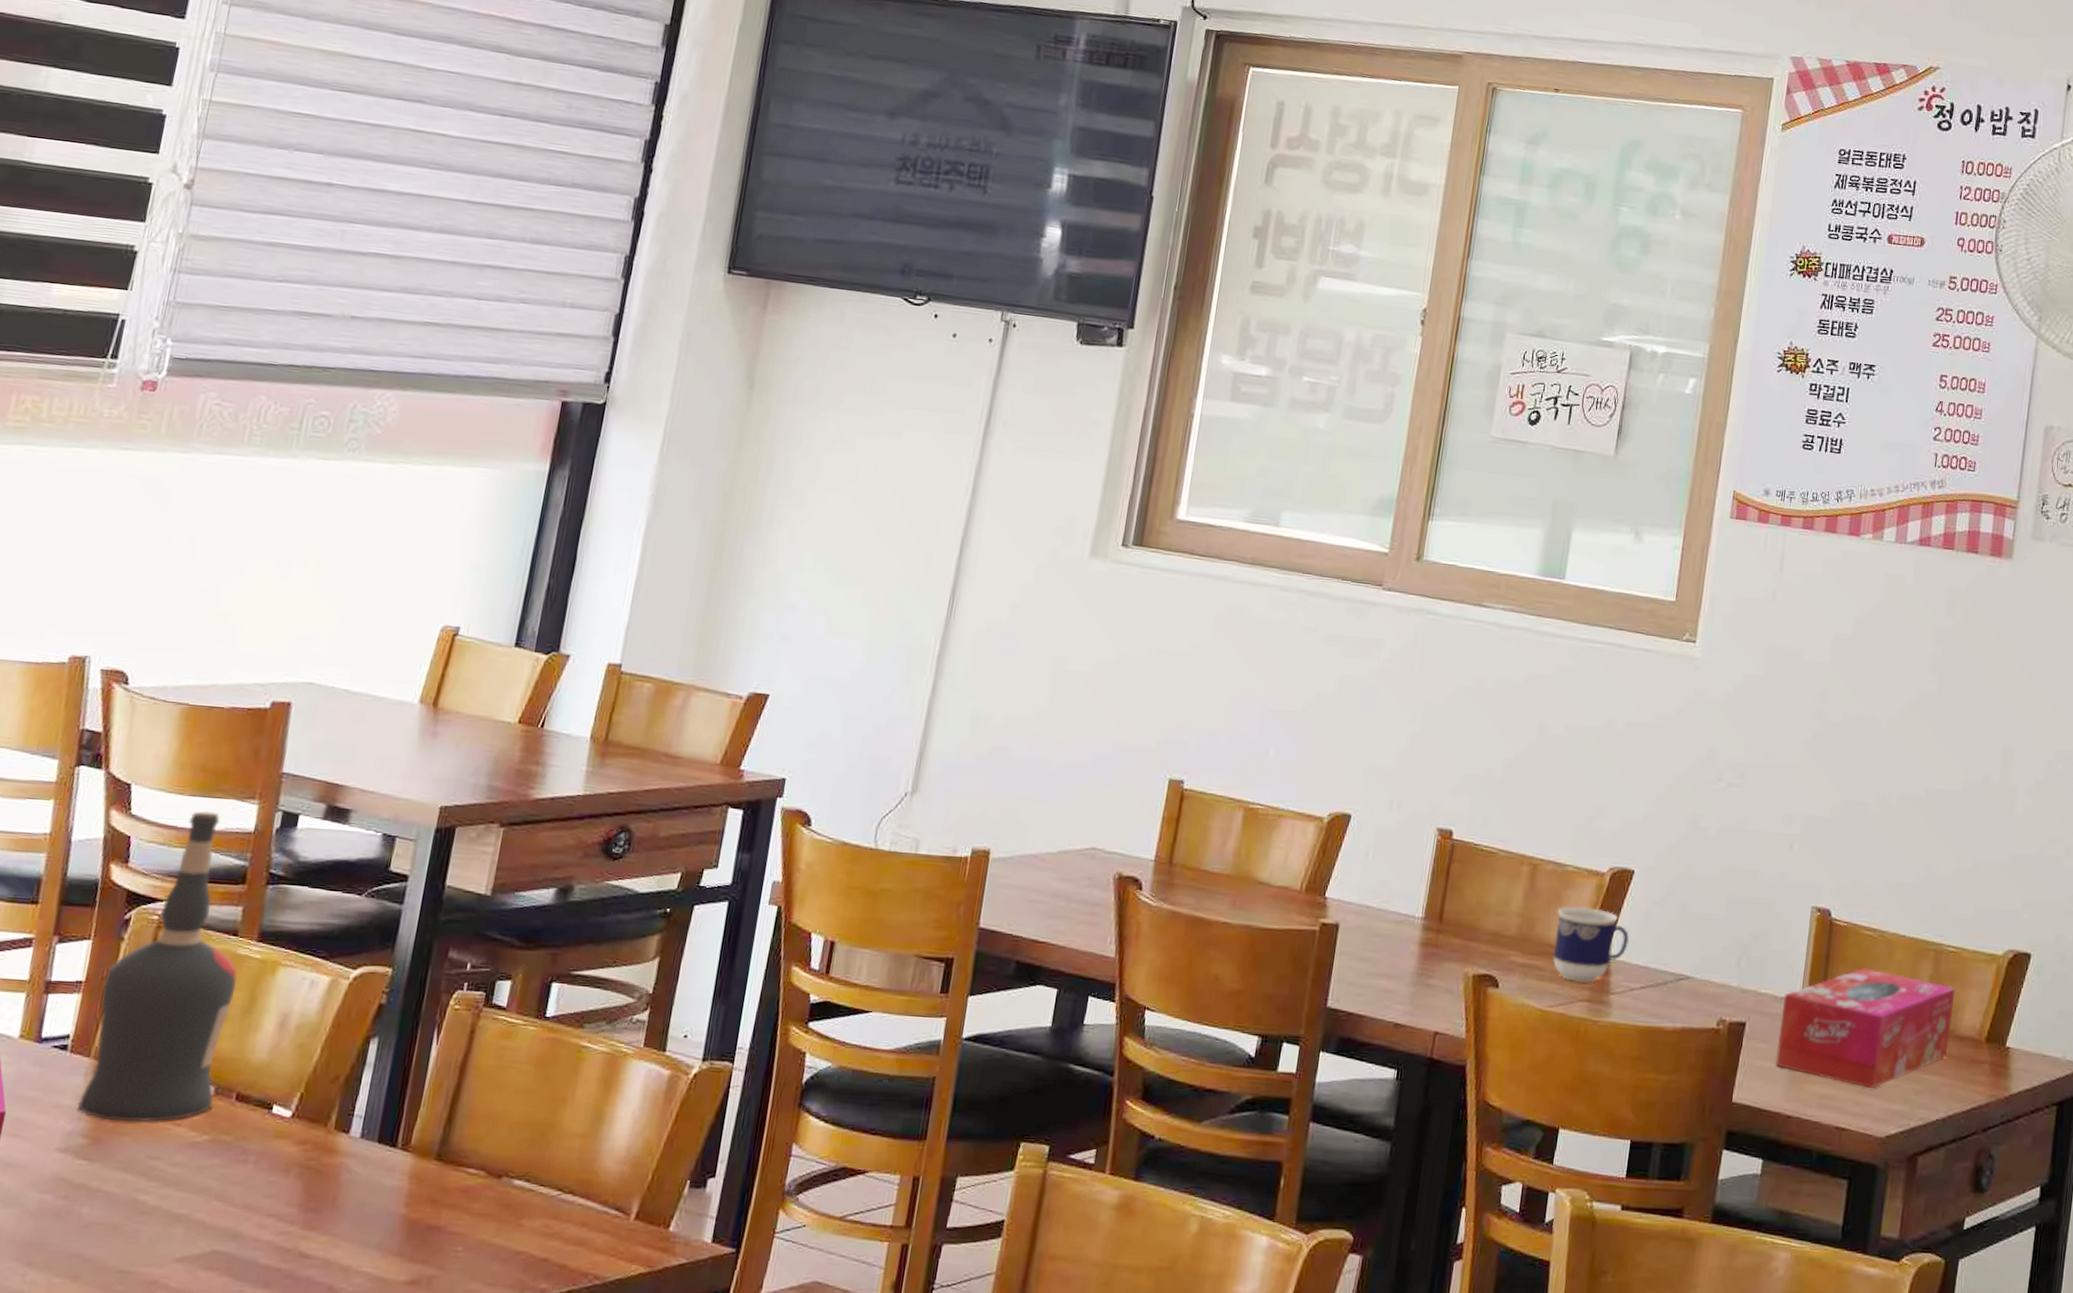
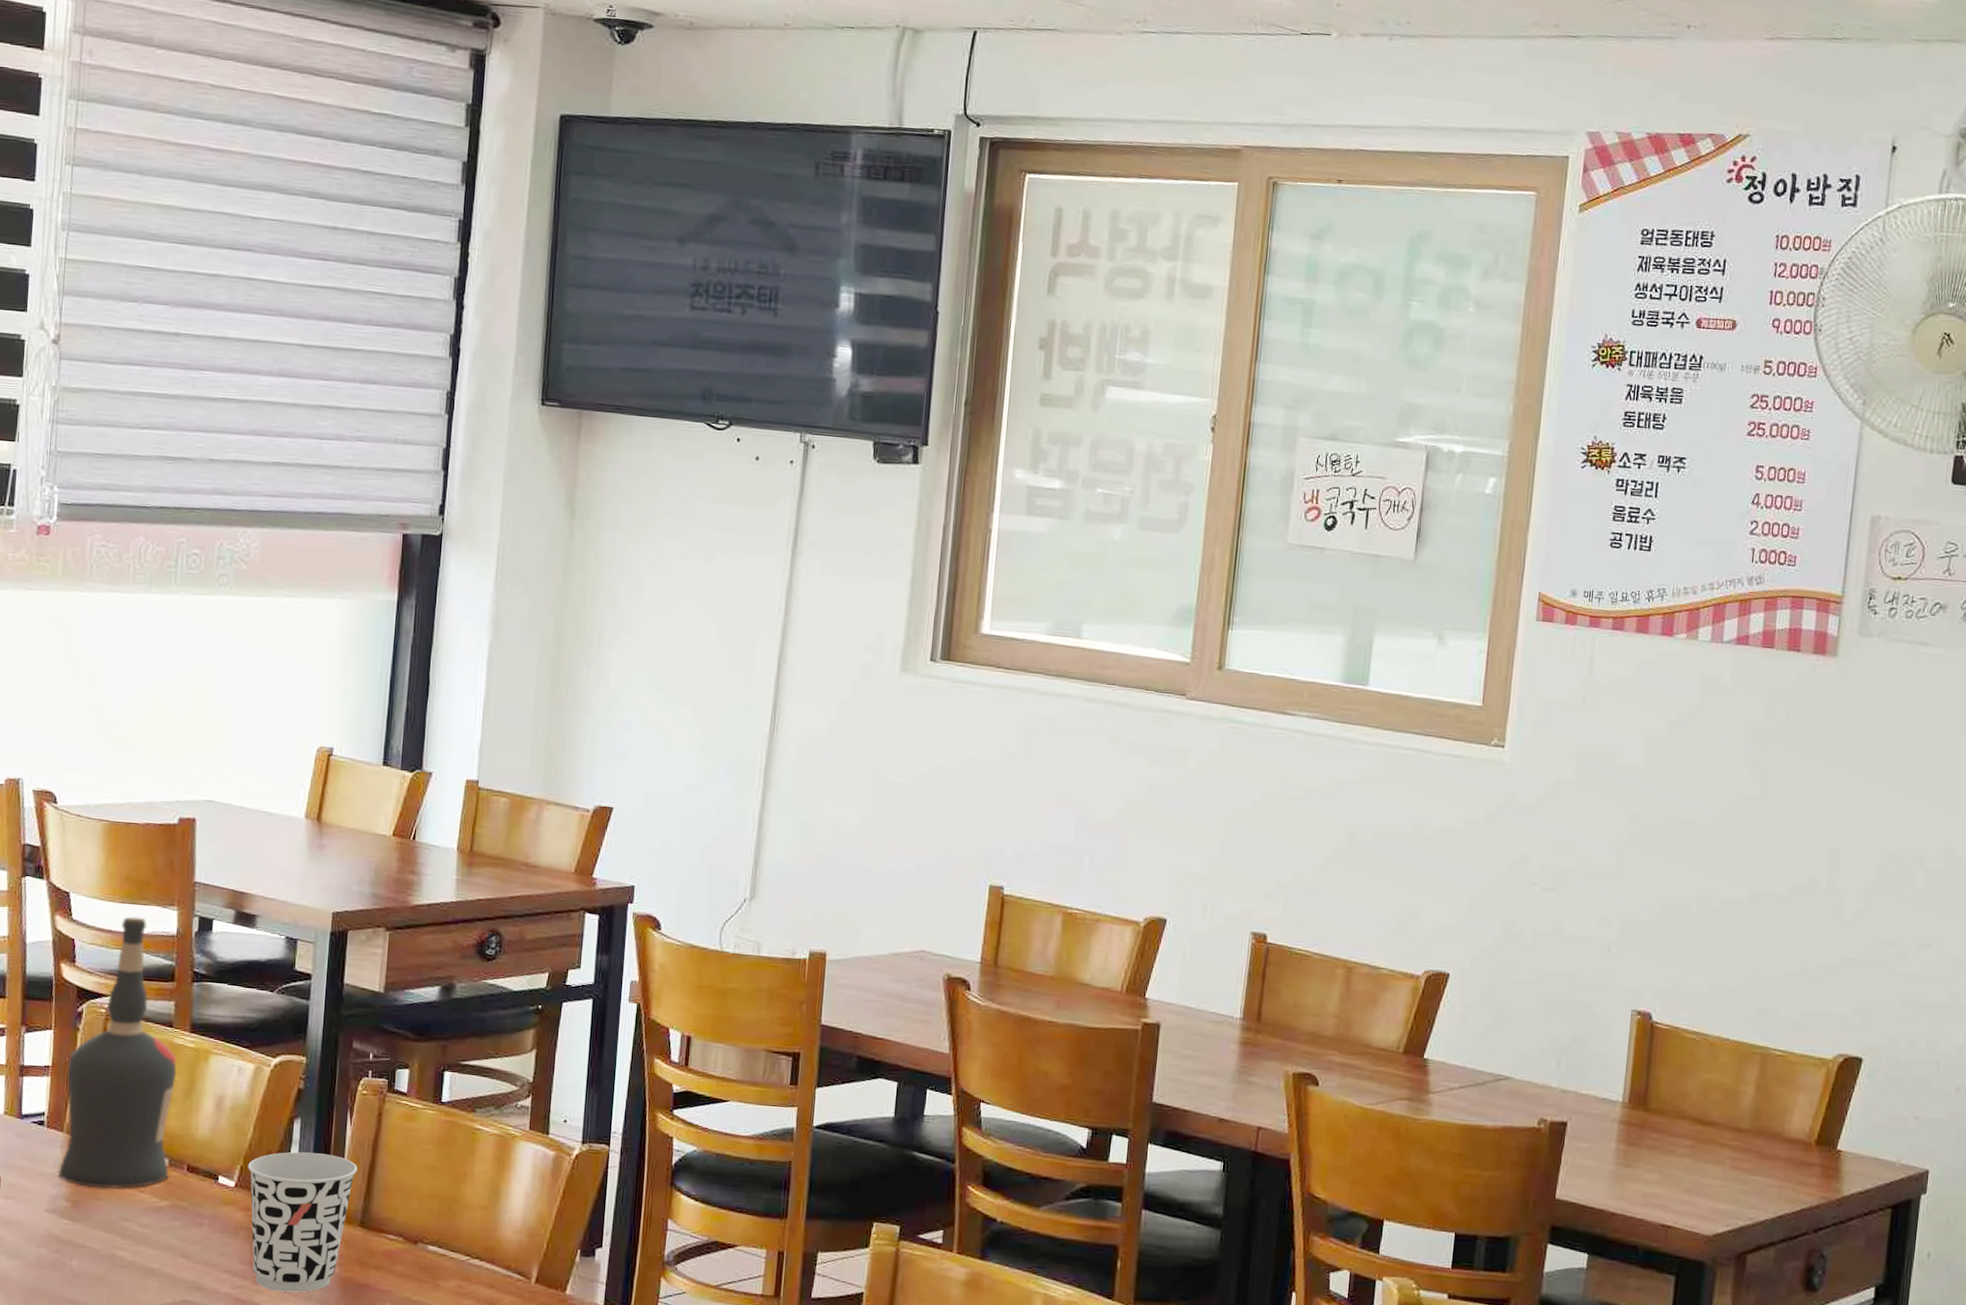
cup: none [302,1075,440,1238] -> present [248,1152,357,1293]
cup: present [1552,906,1629,983] -> none [1371,1007,1447,1082]
tissue box: present [1775,968,1955,1088] -> none [1598,1070,1782,1188]

